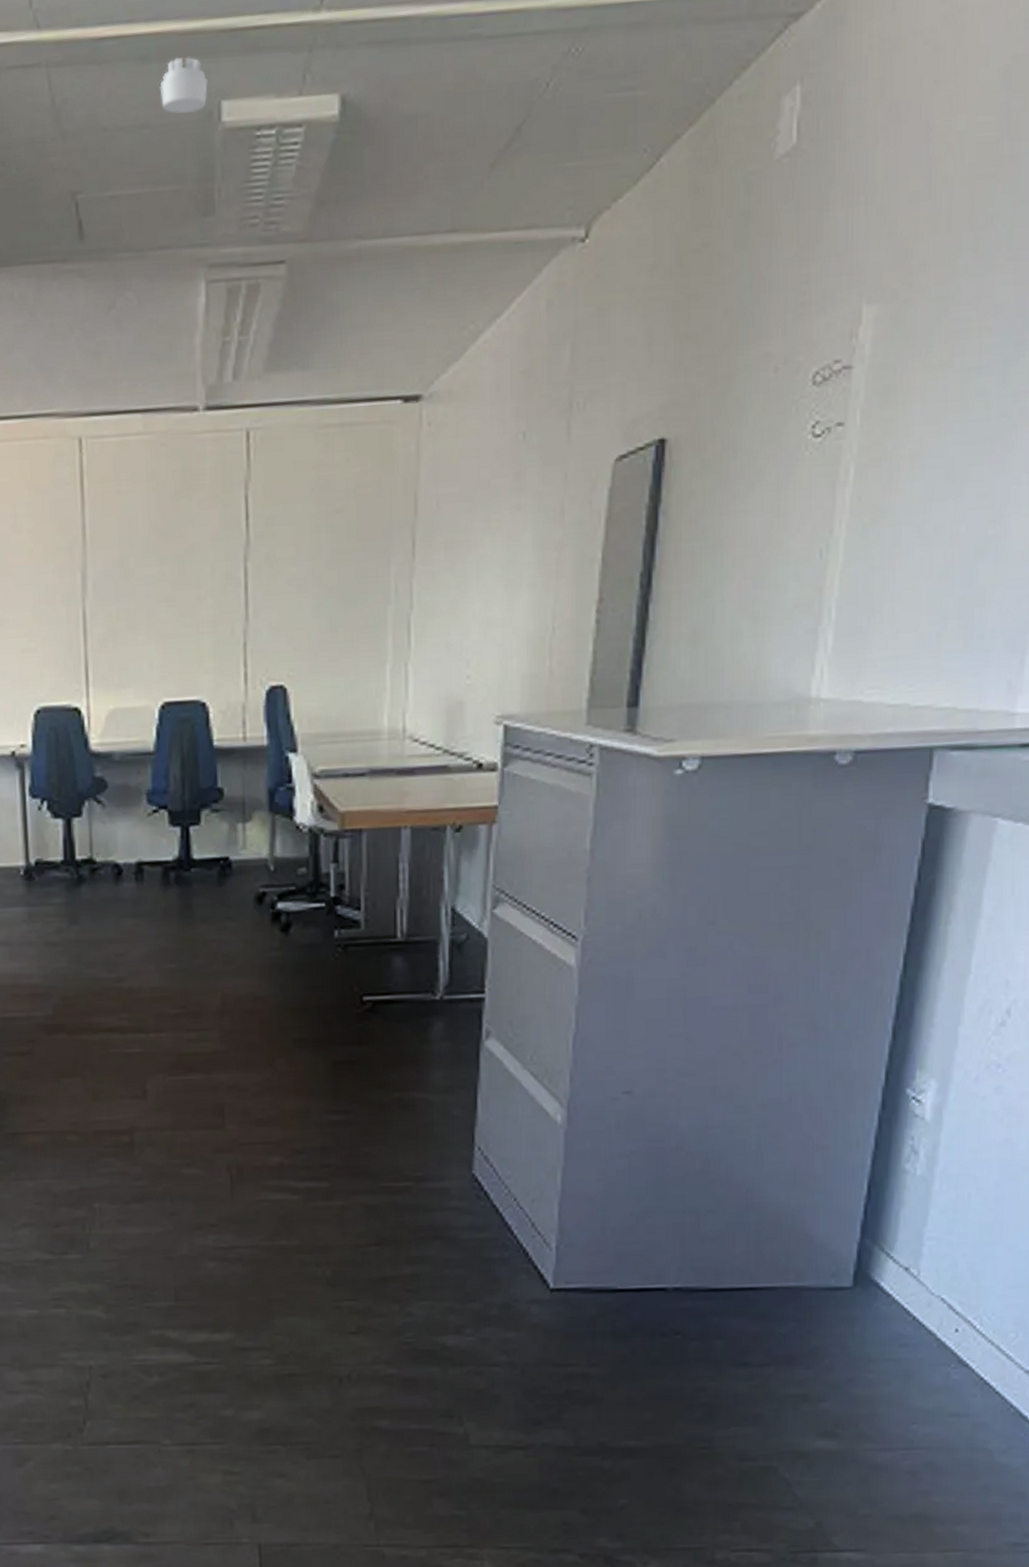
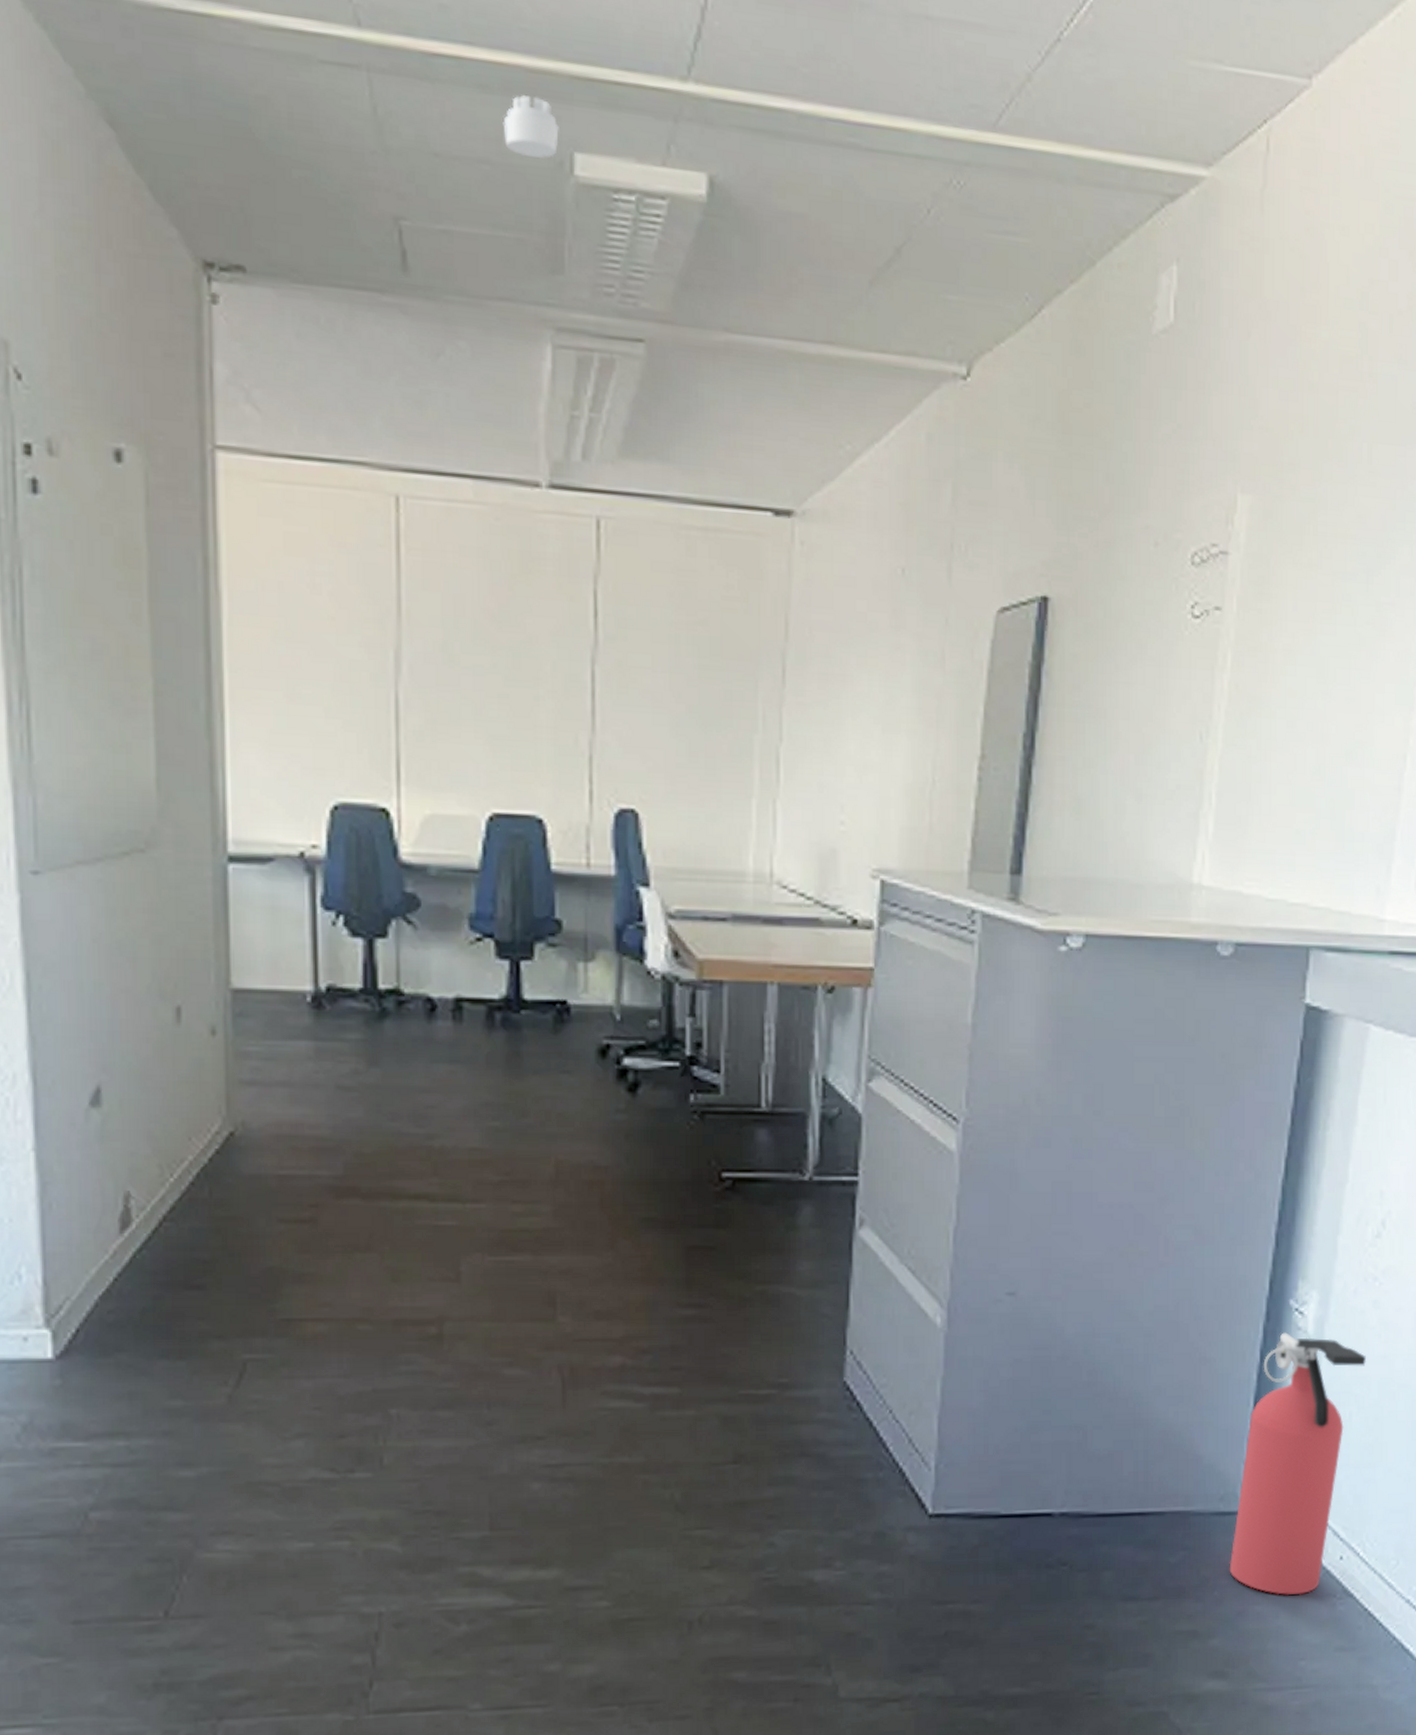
fire extinguisher: none [840,1120,987,1364] -> present [1229,1332,1366,1595]

